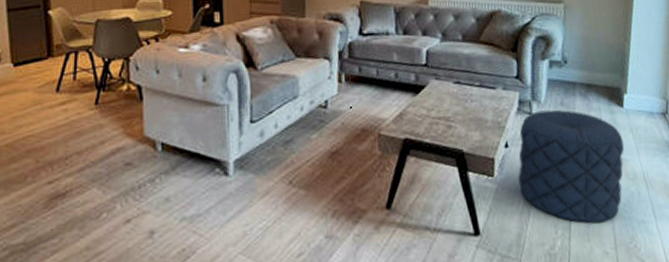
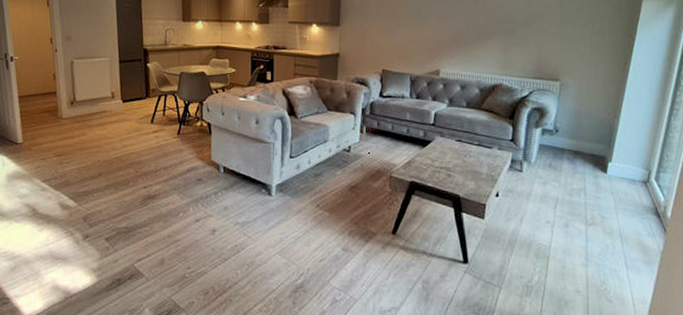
pouf: present [518,109,625,224] -> none [505,169,604,266]

